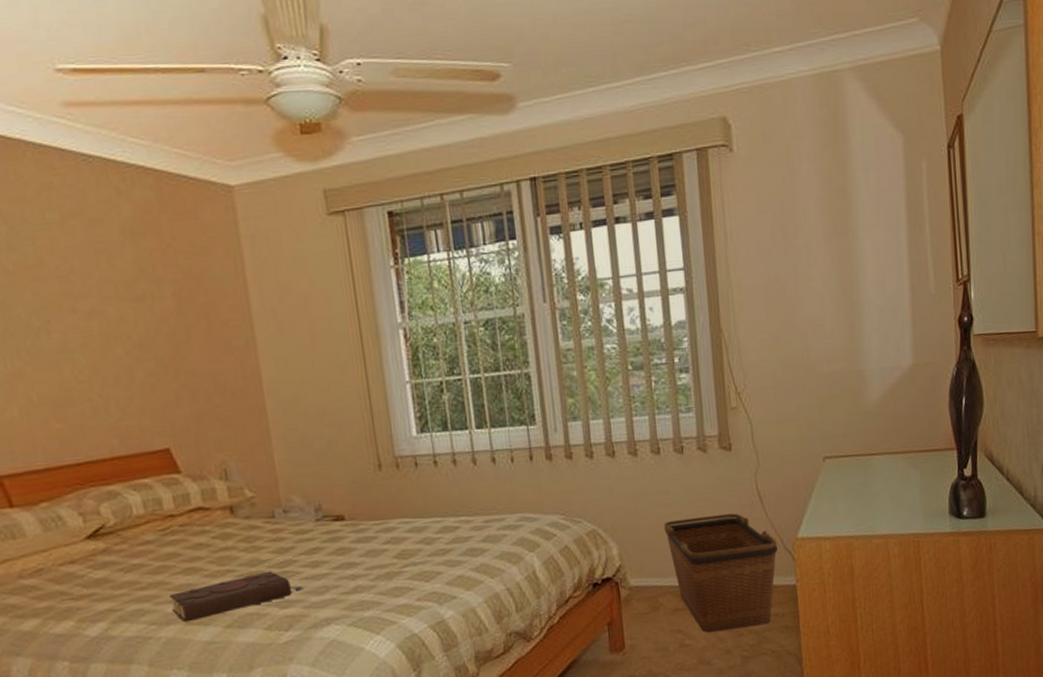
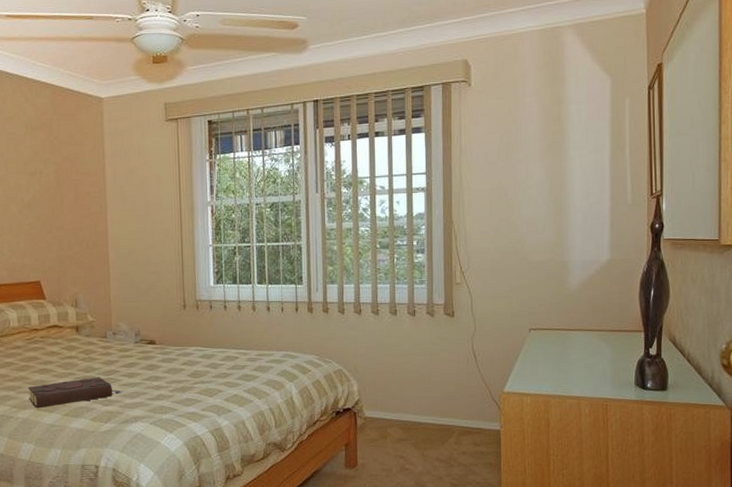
bicycle basket: present [664,513,778,632] -> none [395,367,487,460]

